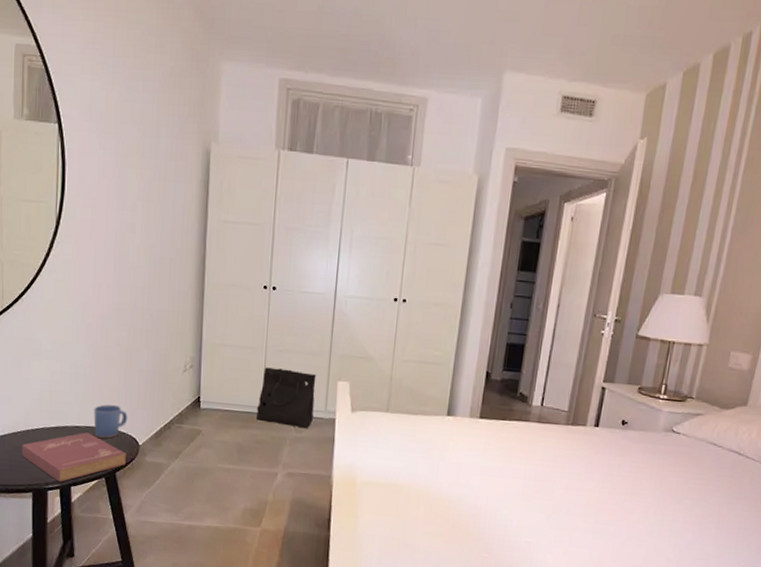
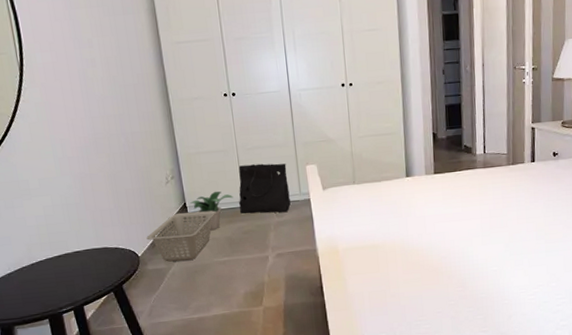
book: present [21,432,126,482] -> none [29,255,130,304]
mug: present [94,404,128,438] -> none [90,225,124,257]
laundry basket: none [151,406,230,460] -> present [146,210,216,262]
potted plant: none [205,390,253,432] -> present [190,191,234,230]

